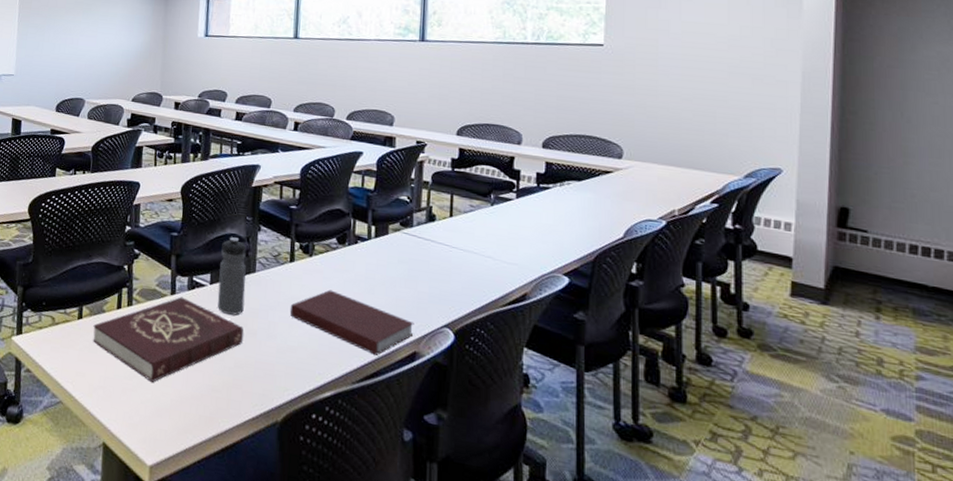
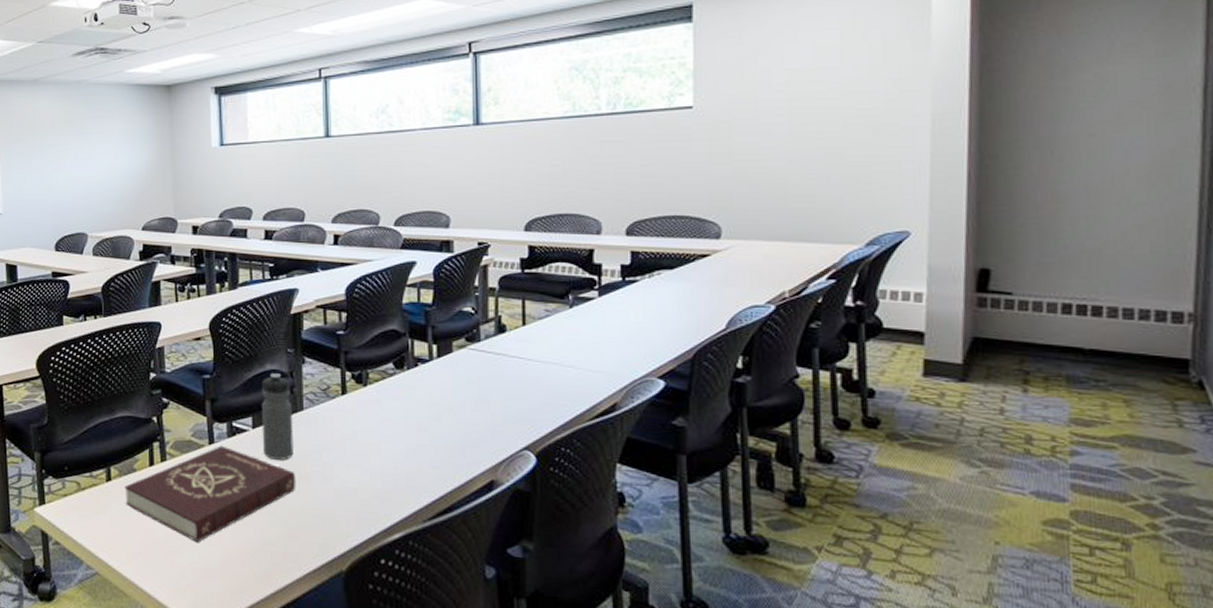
notebook: present [289,289,414,356] -> none [346,421,490,488]

